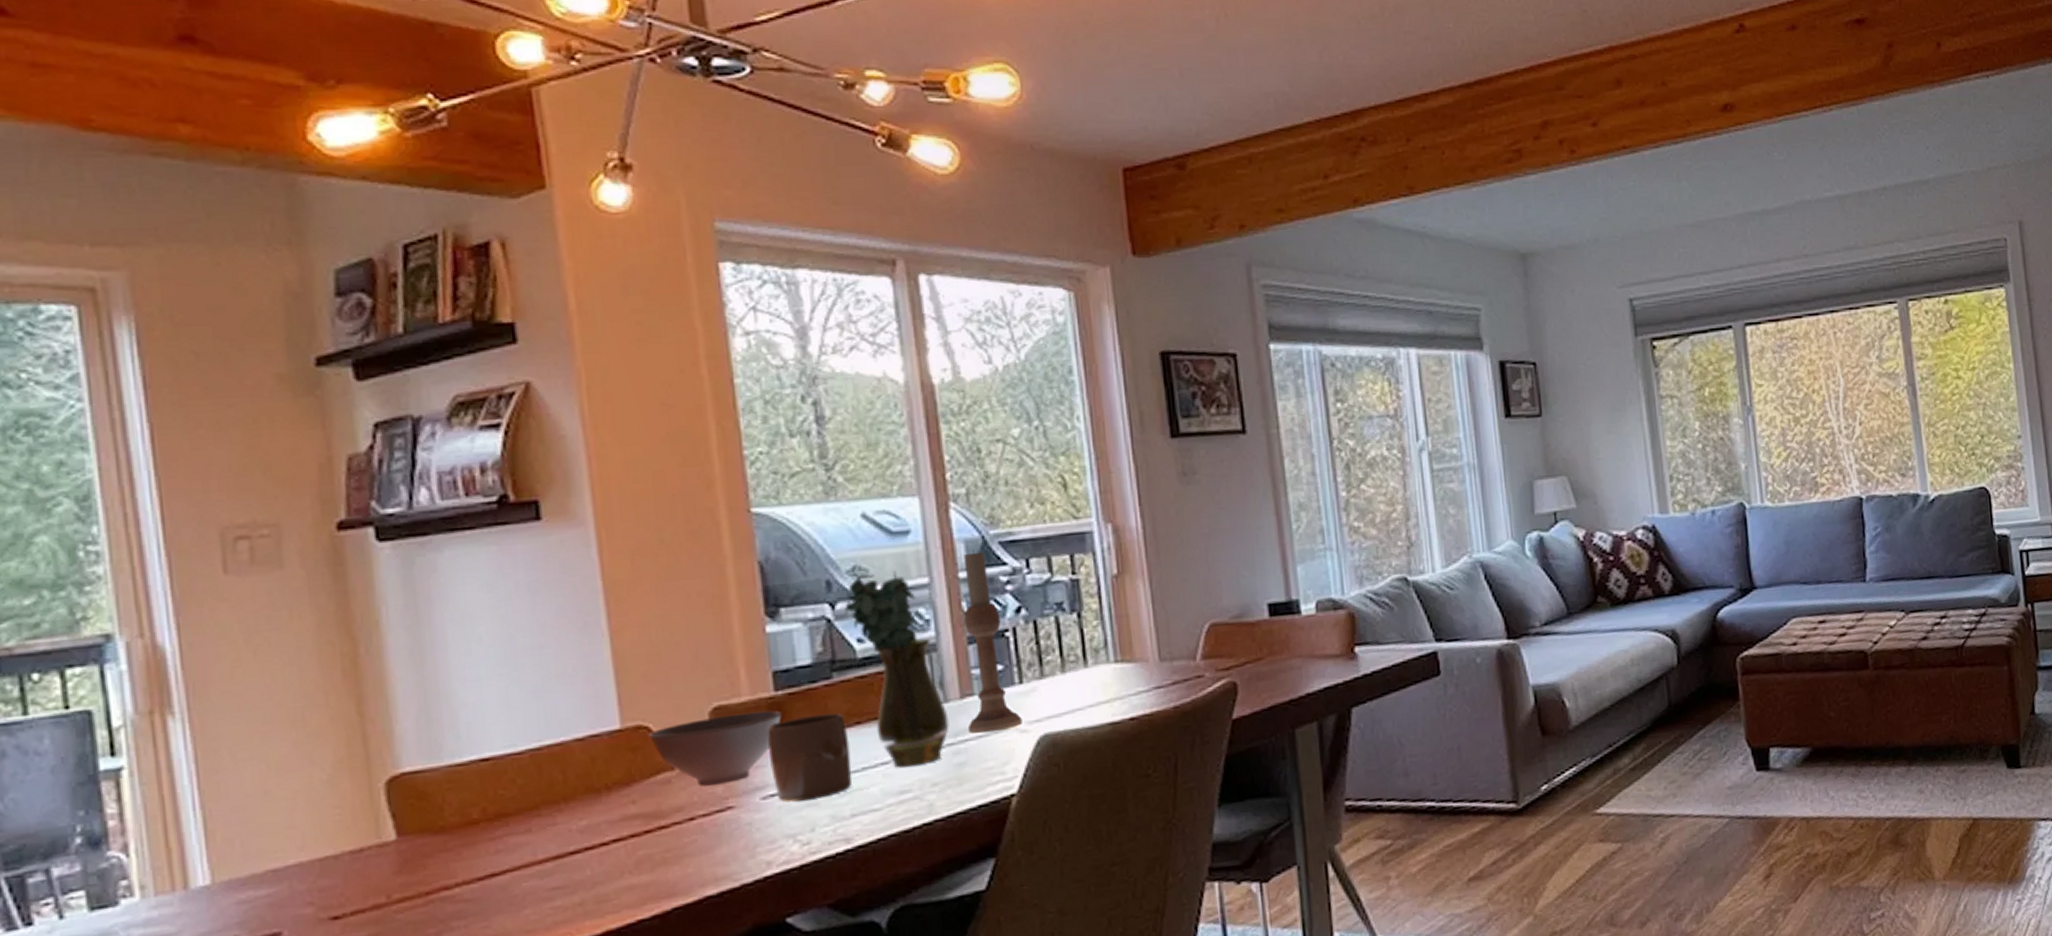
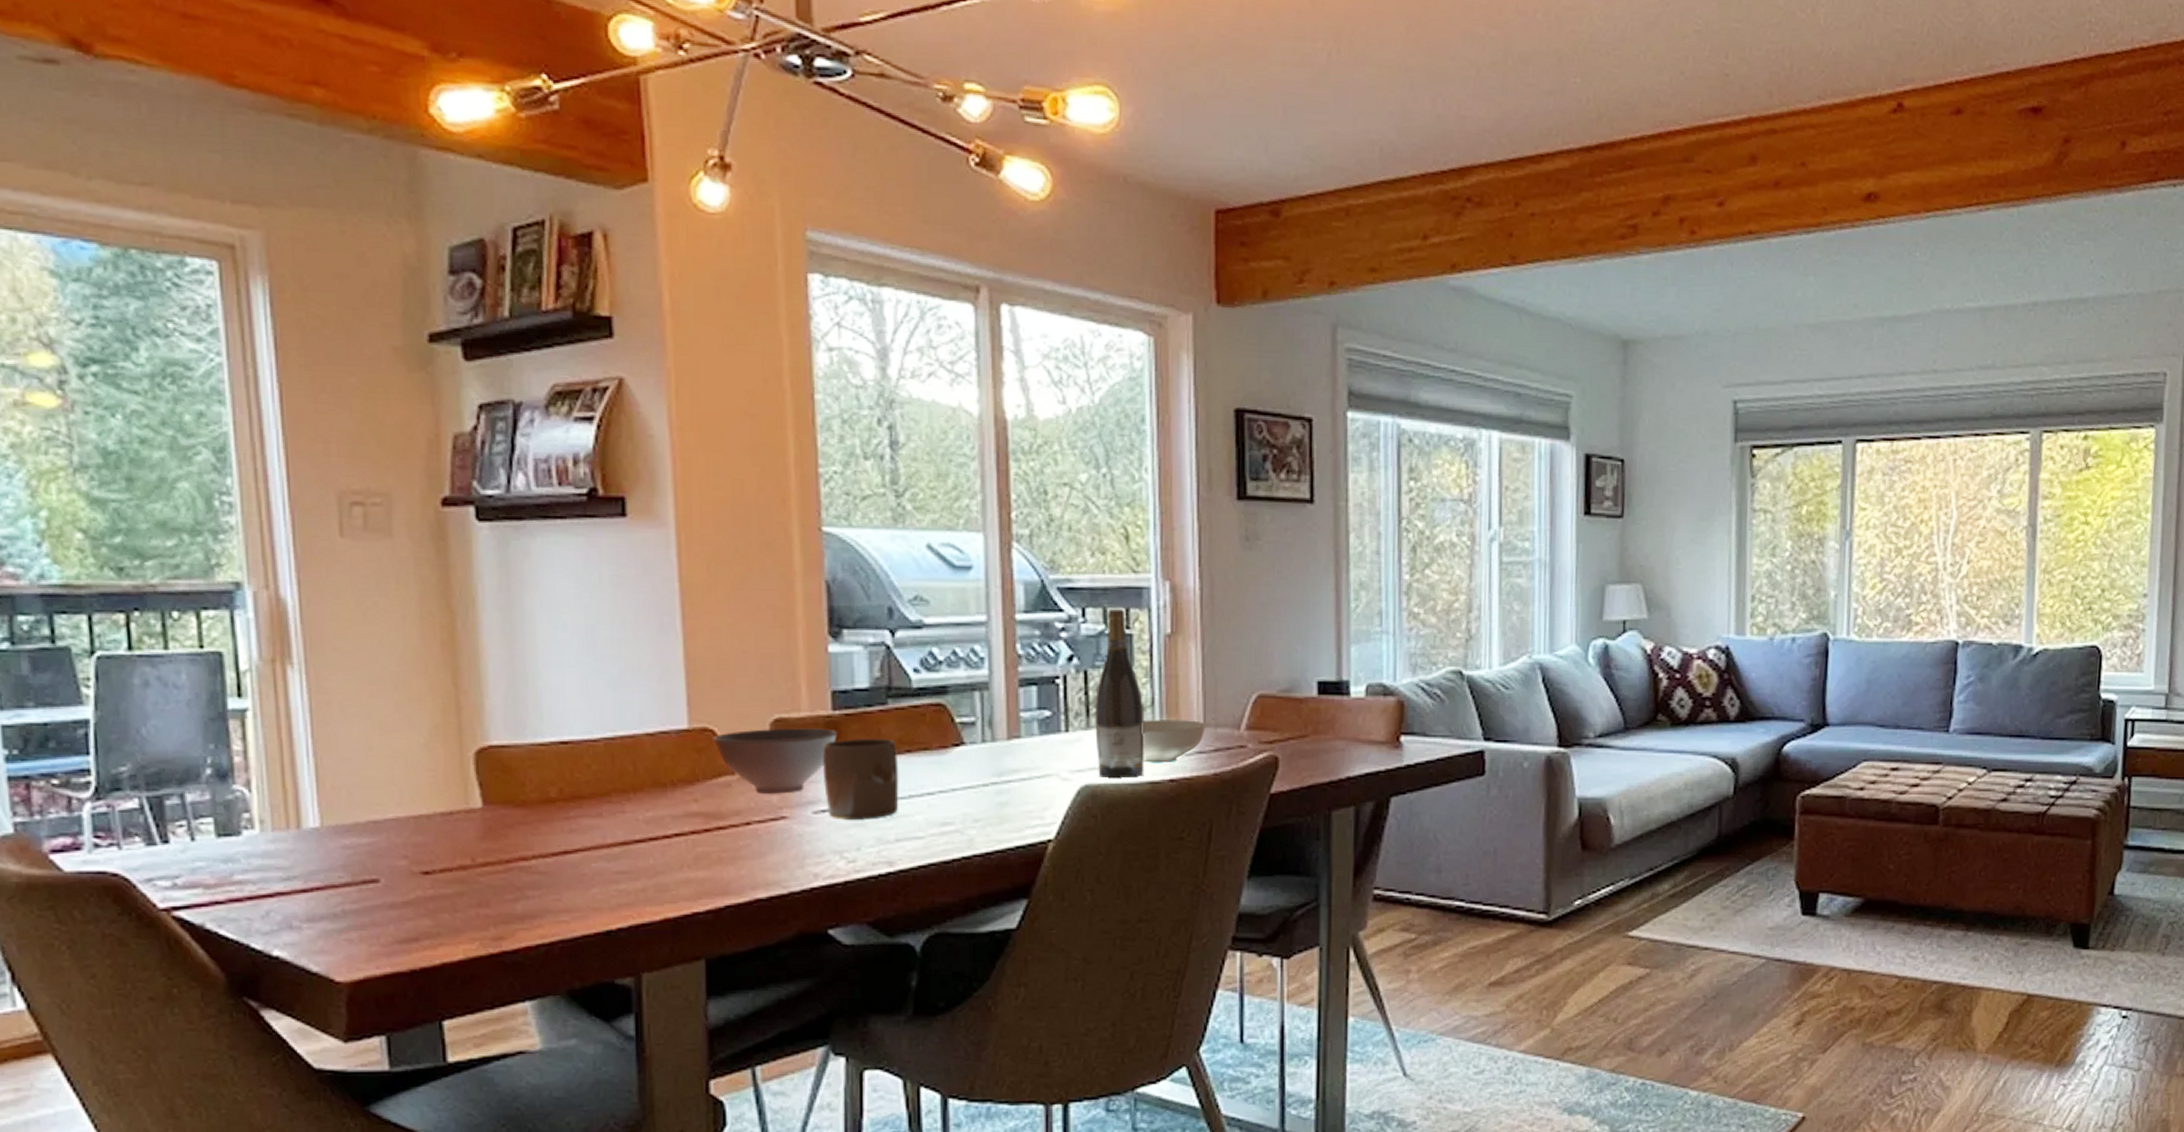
vase: present [844,570,950,767] -> none [904,600,995,800]
candlestick: present [963,549,1022,734] -> none [1012,592,1065,777]
wine bottle: none [1046,555,1104,725] -> present [1095,608,1145,778]
bowl: none [1098,656,1162,705] -> present [1143,719,1207,763]

